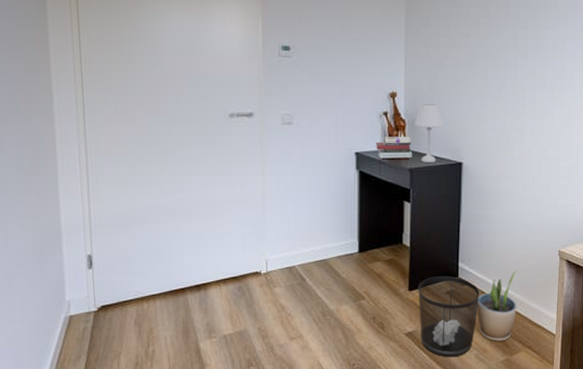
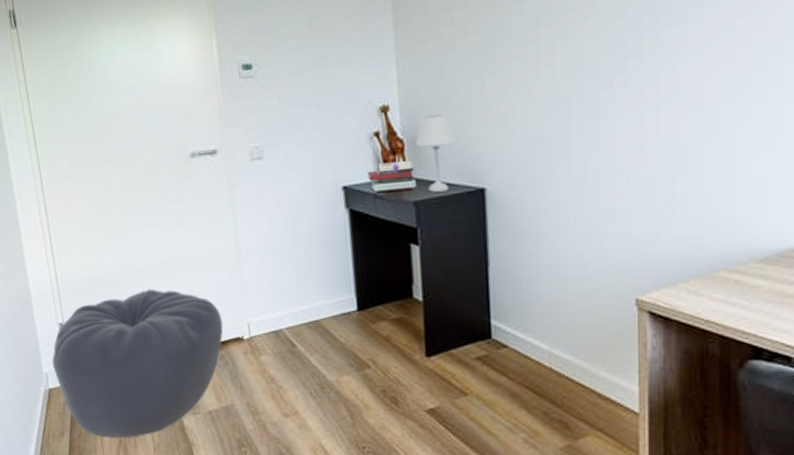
bean bag chair: none [76,227,244,360] -> present [52,289,224,438]
waste bin: present [418,276,480,358] -> none [438,338,524,441]
potted plant: present [477,270,517,342] -> none [521,327,579,422]

